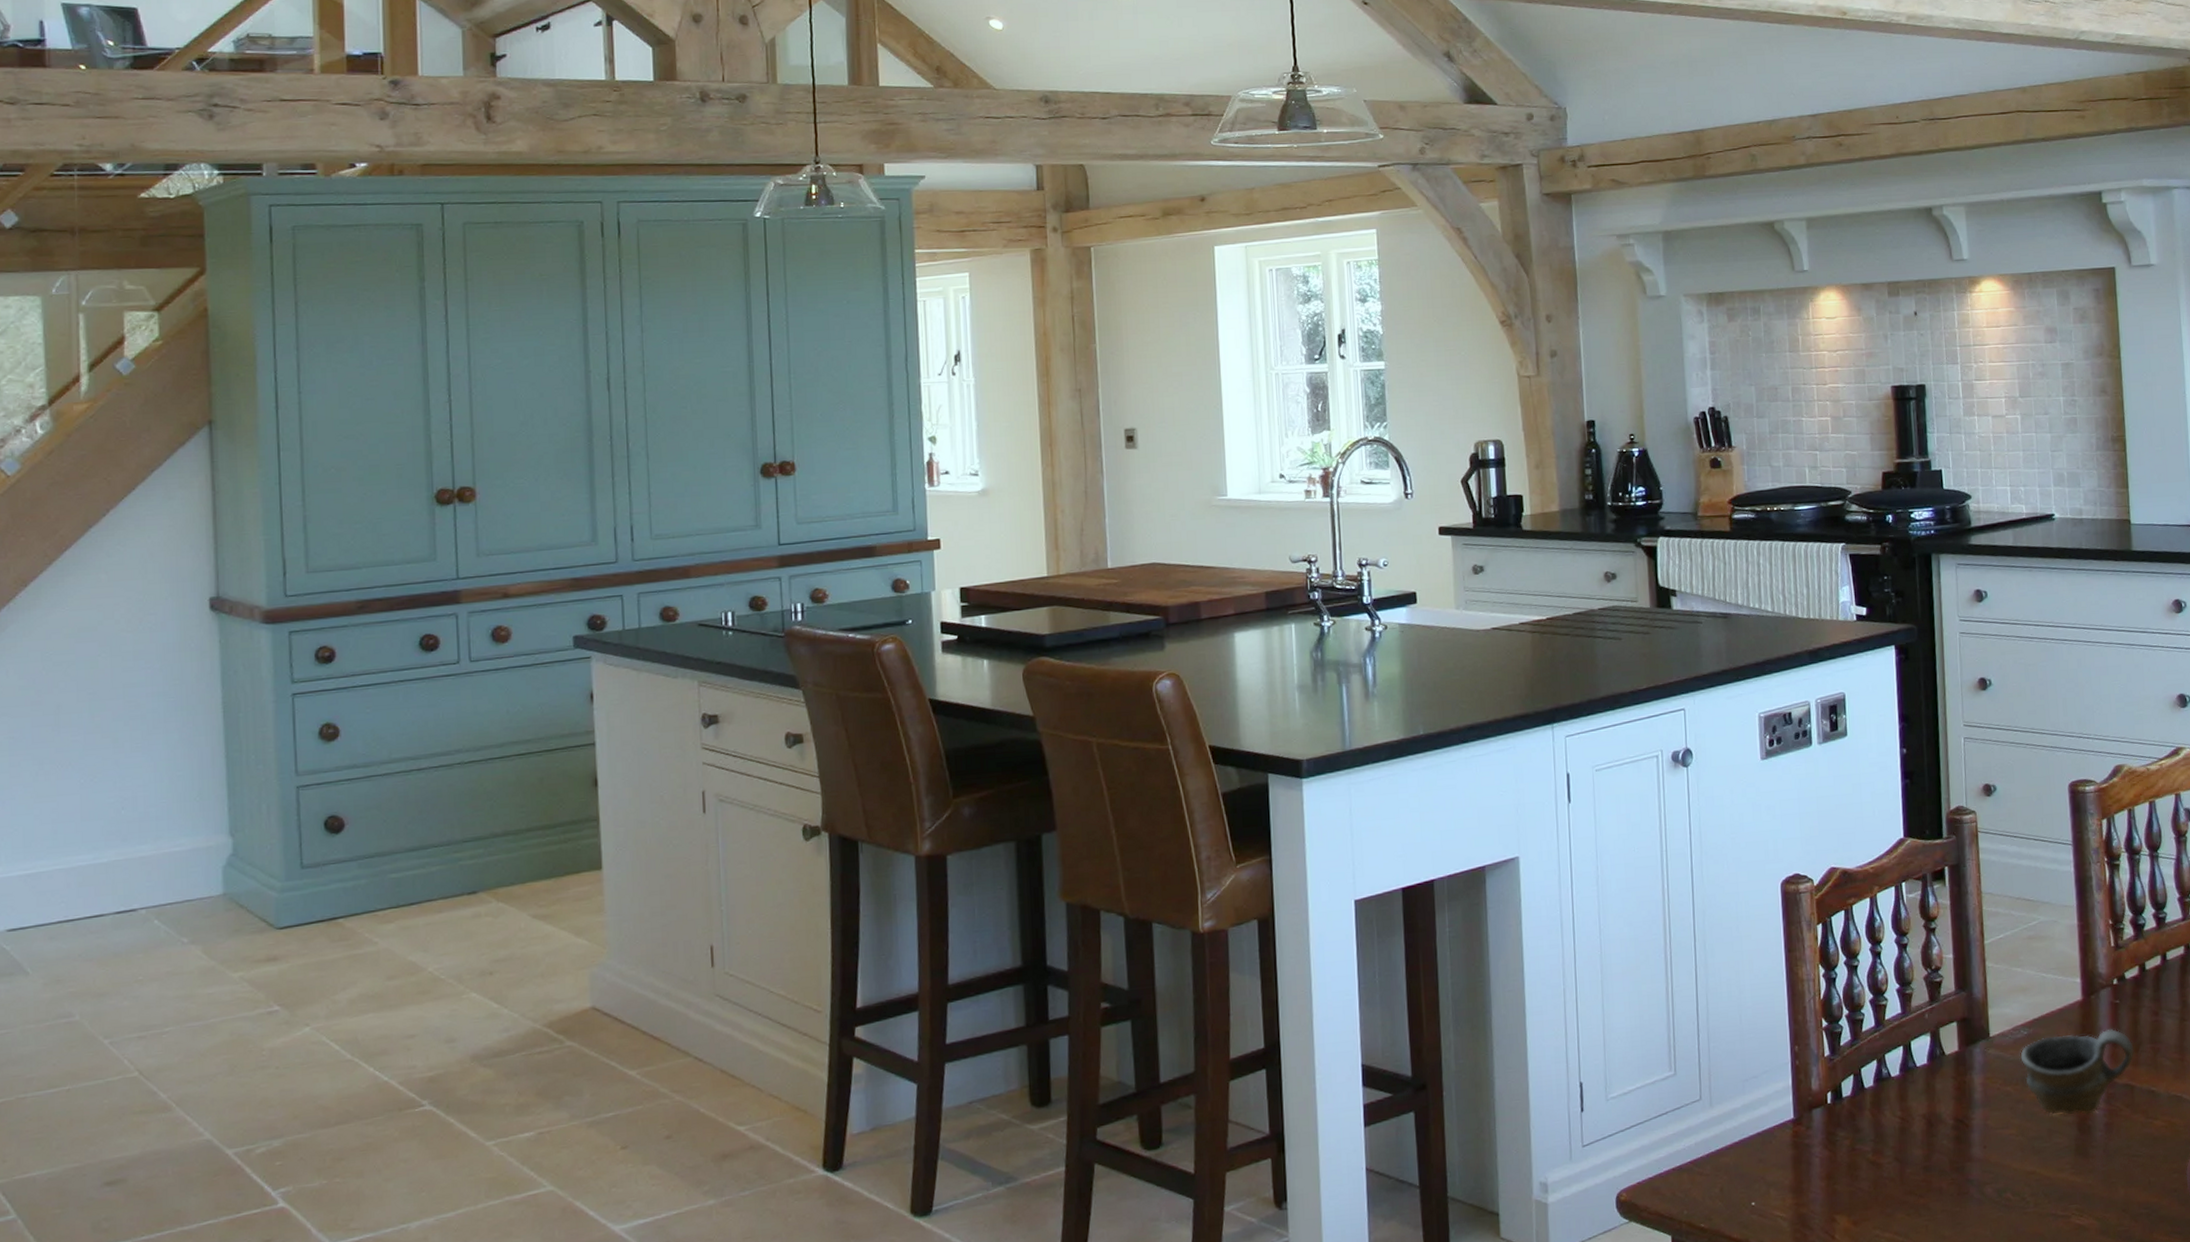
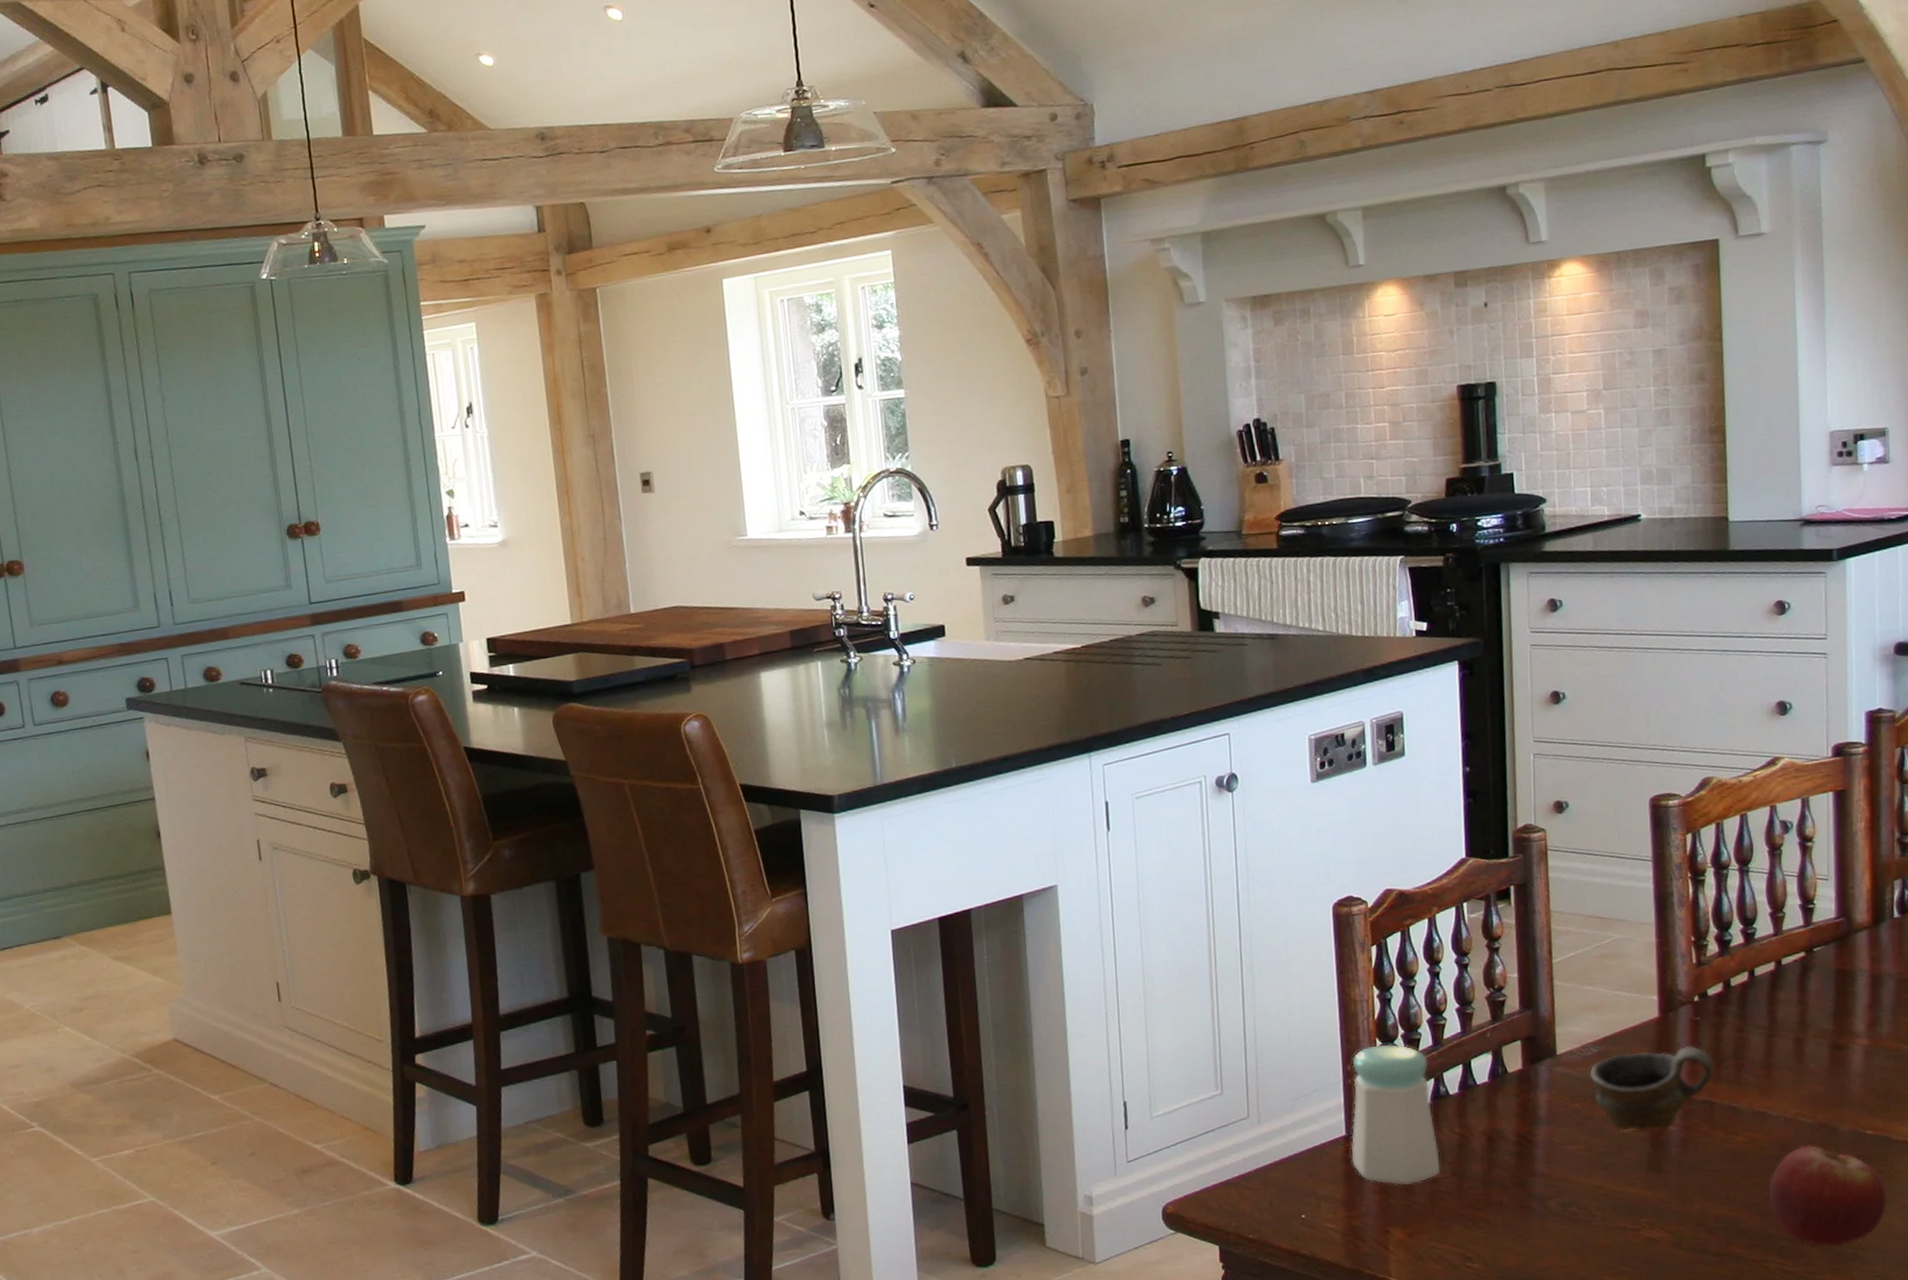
salt shaker: none [1798,1024,1884,1171] -> present [1351,1044,1441,1186]

